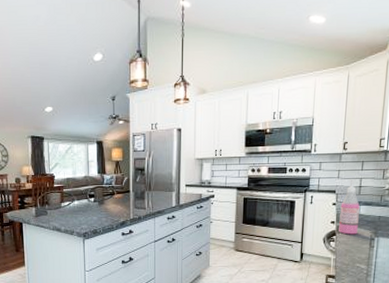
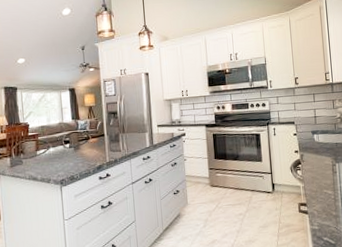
soap dispenser: present [339,179,360,235] -> none [299,110,320,163]

